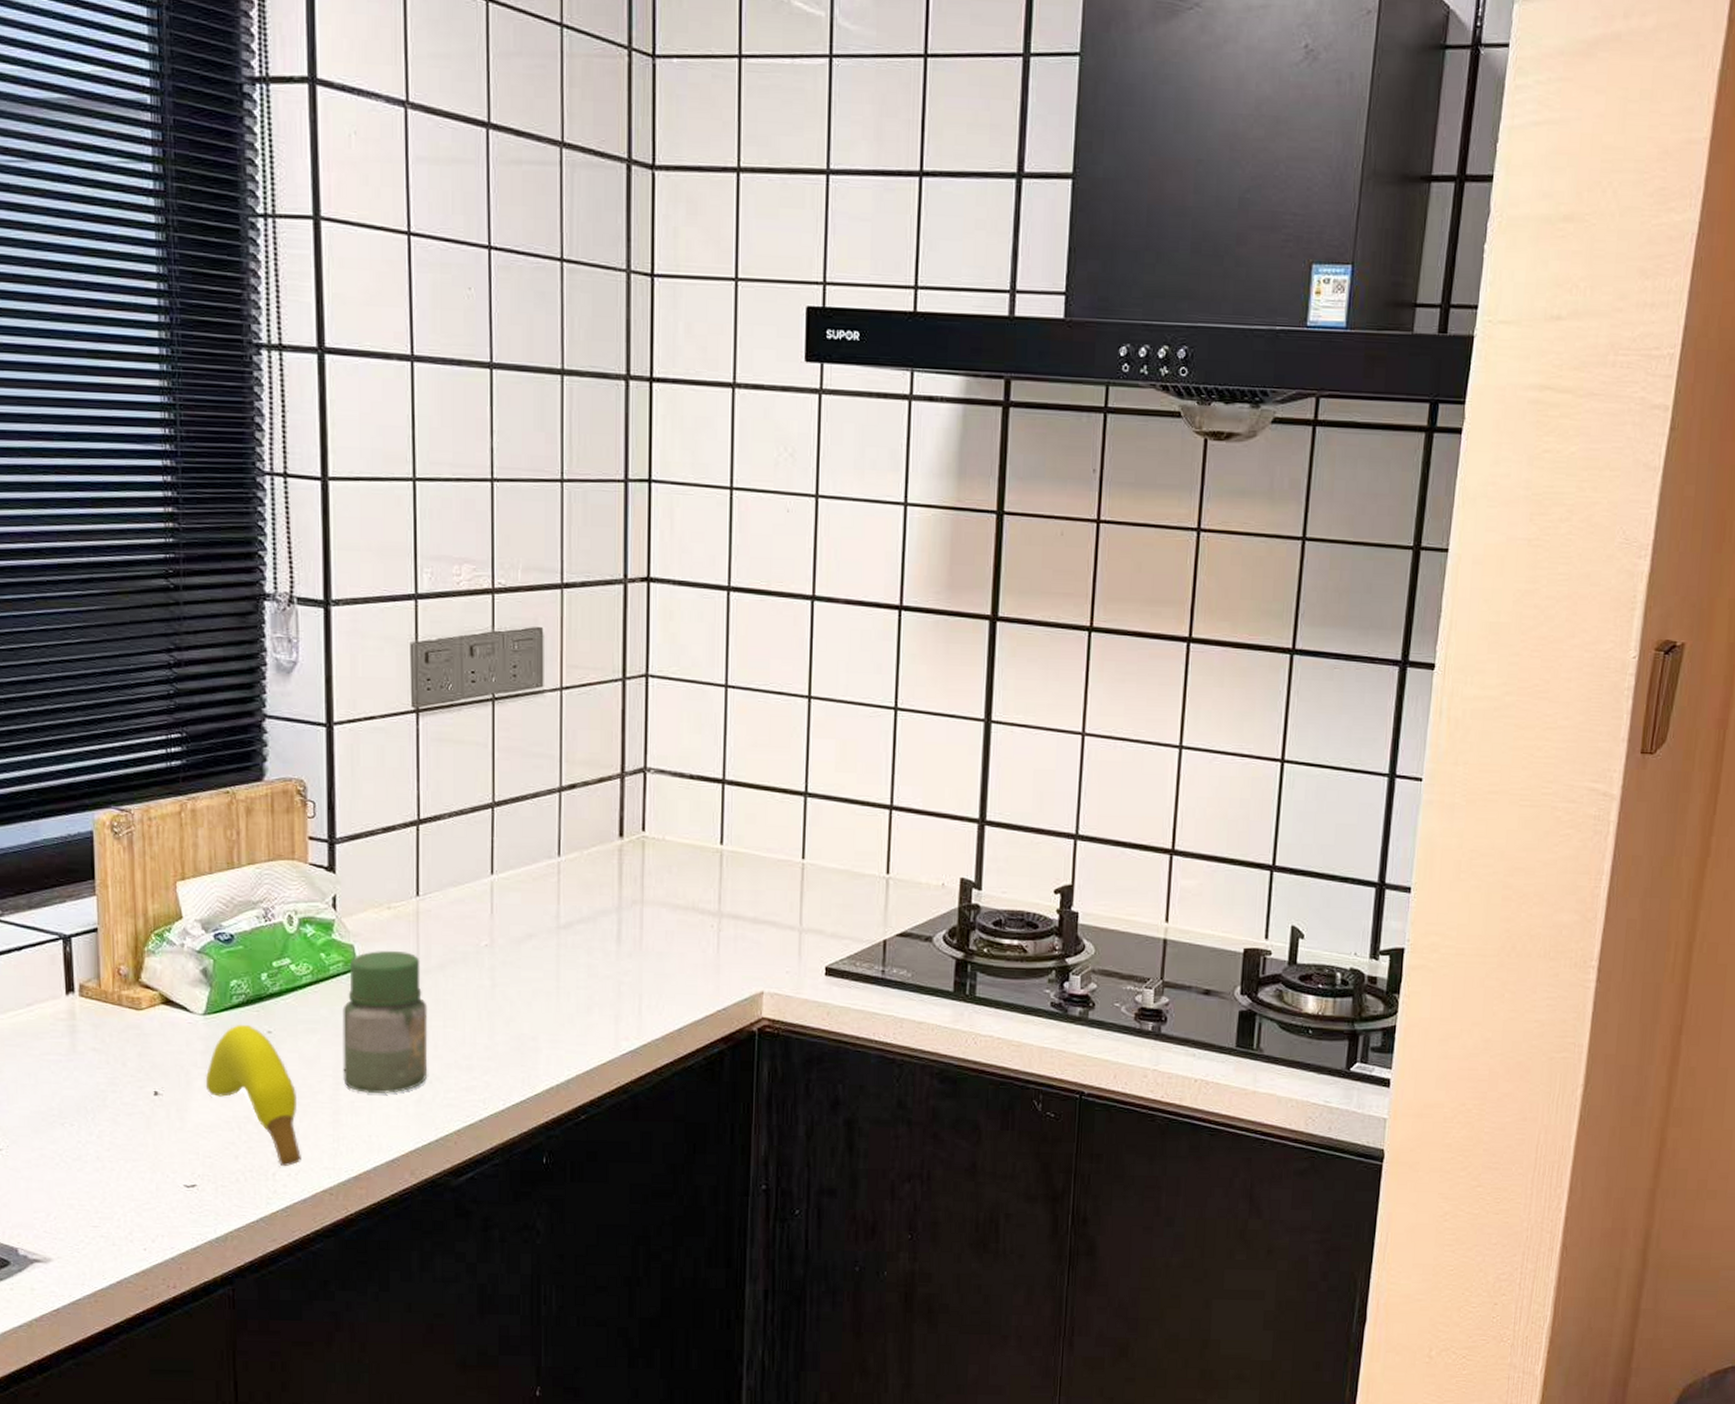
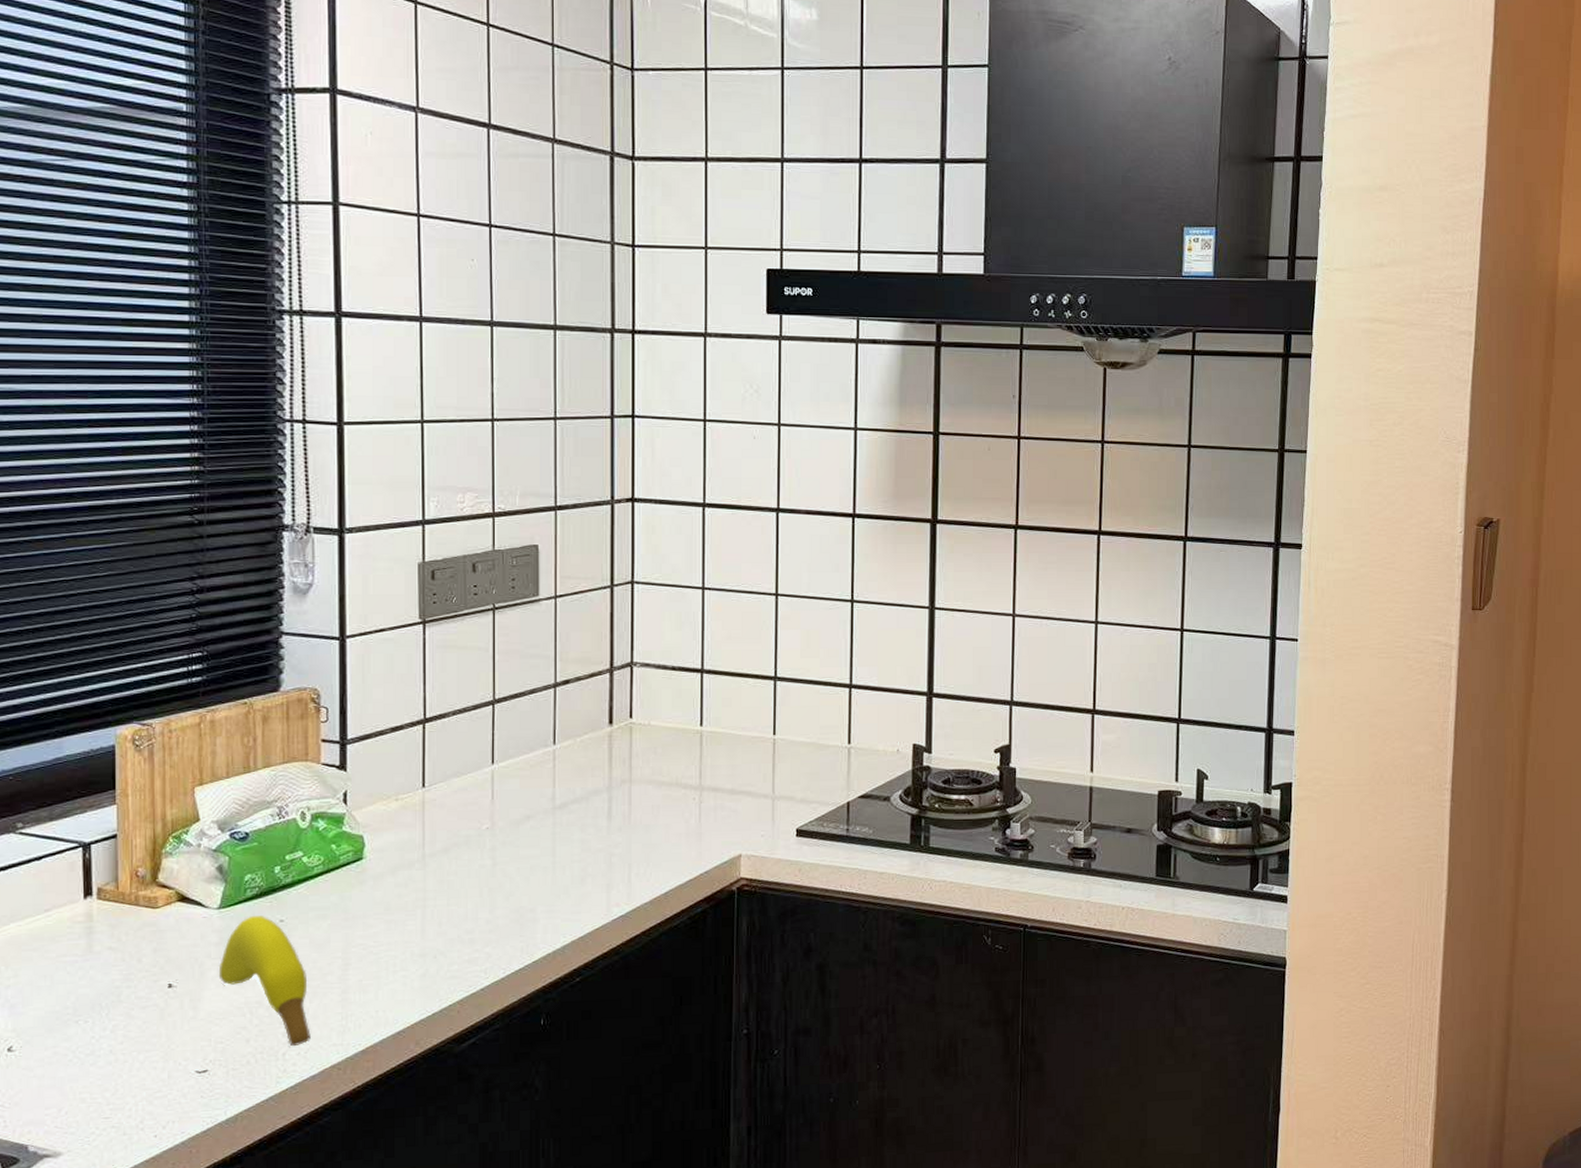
jar: present [342,951,428,1094] -> none [352,839,433,972]

